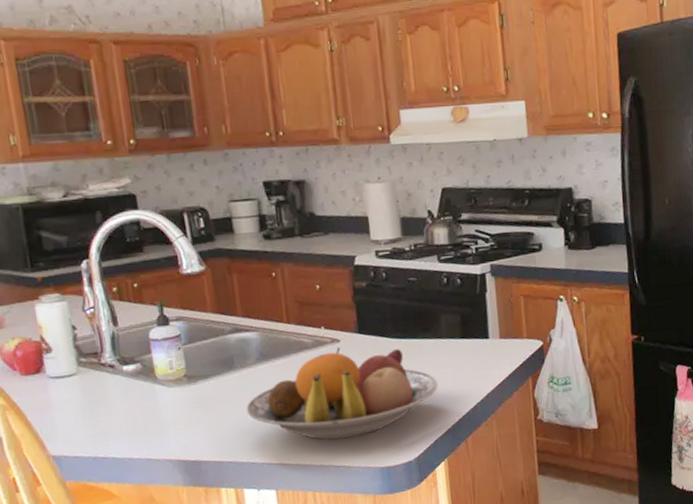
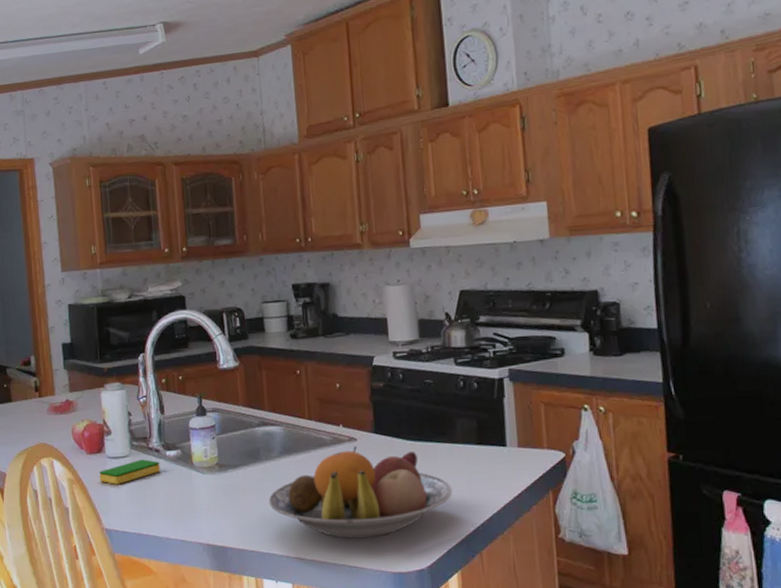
dish sponge: none [39,376,117,407] -> present [99,459,161,484]

